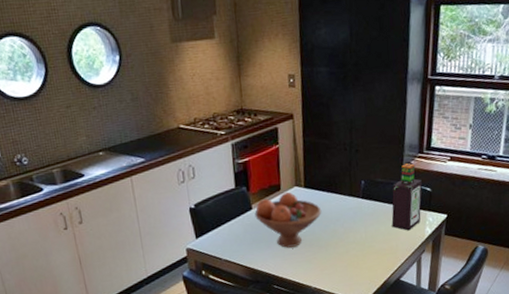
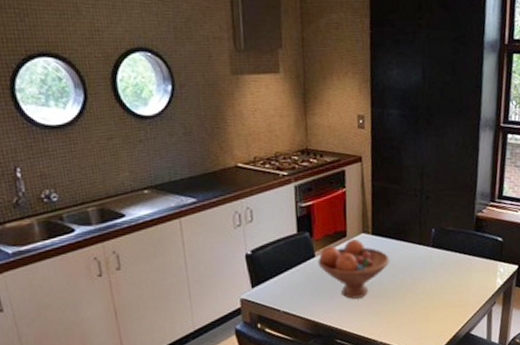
bottle: present [391,163,422,231] -> none [462,212,494,282]

